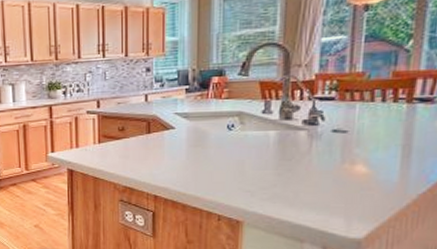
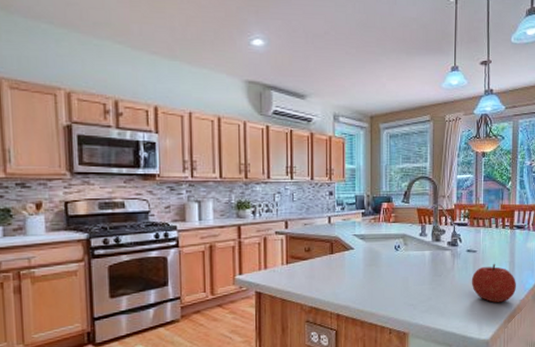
fruit: none [337,146,413,195] -> present [471,263,516,303]

